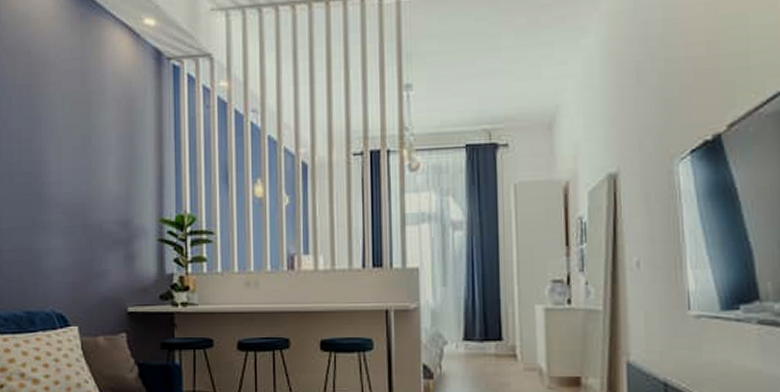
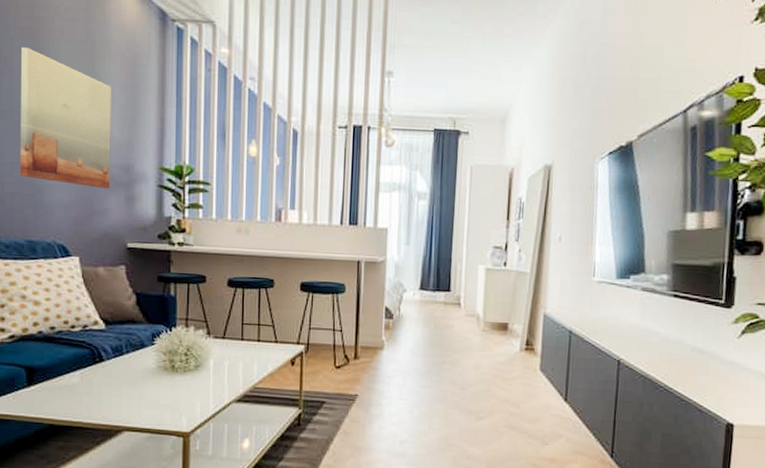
wall art: none [17,106,109,248] -> present [19,47,111,189]

